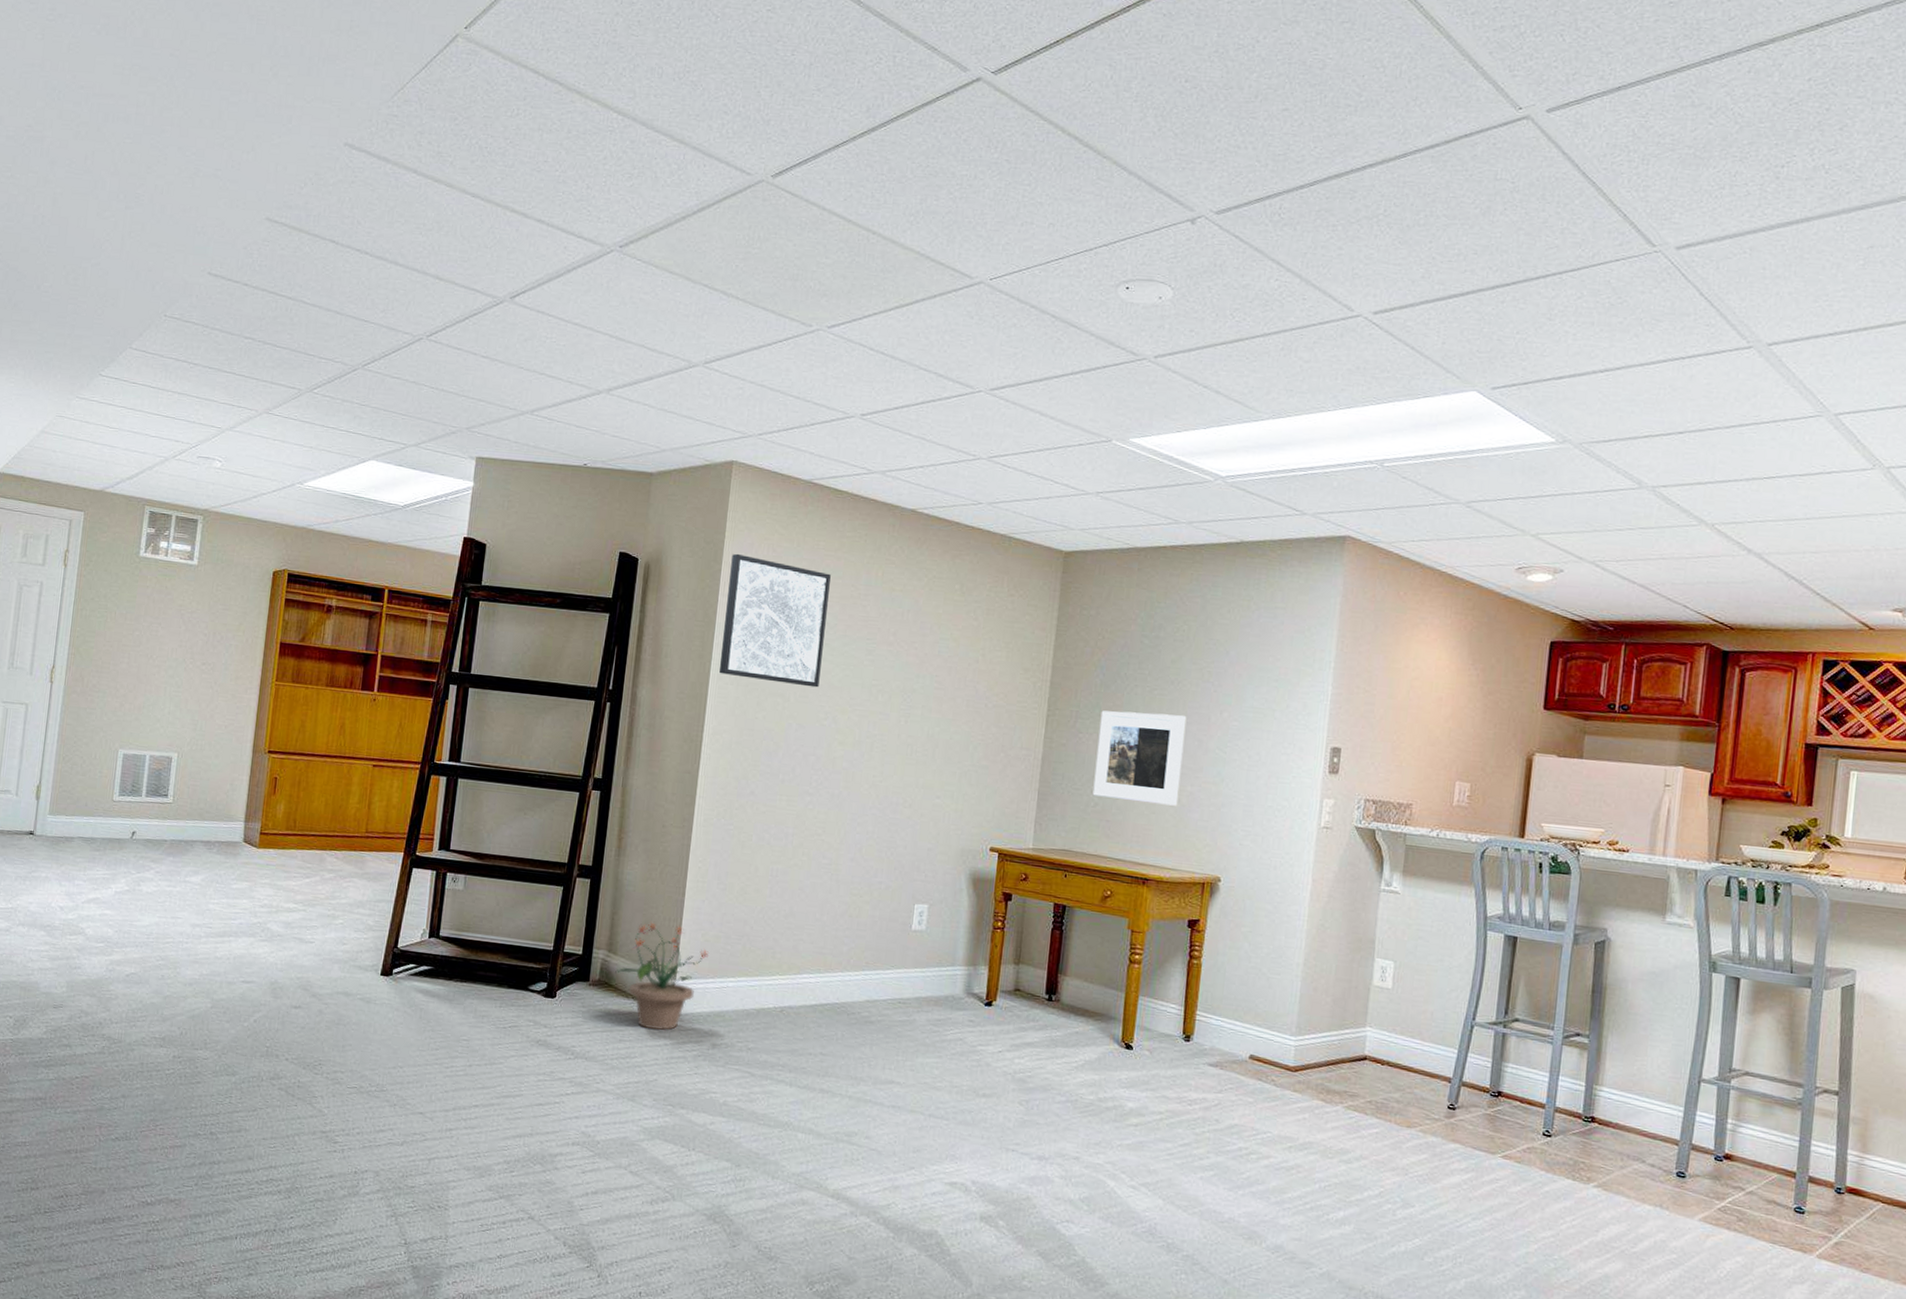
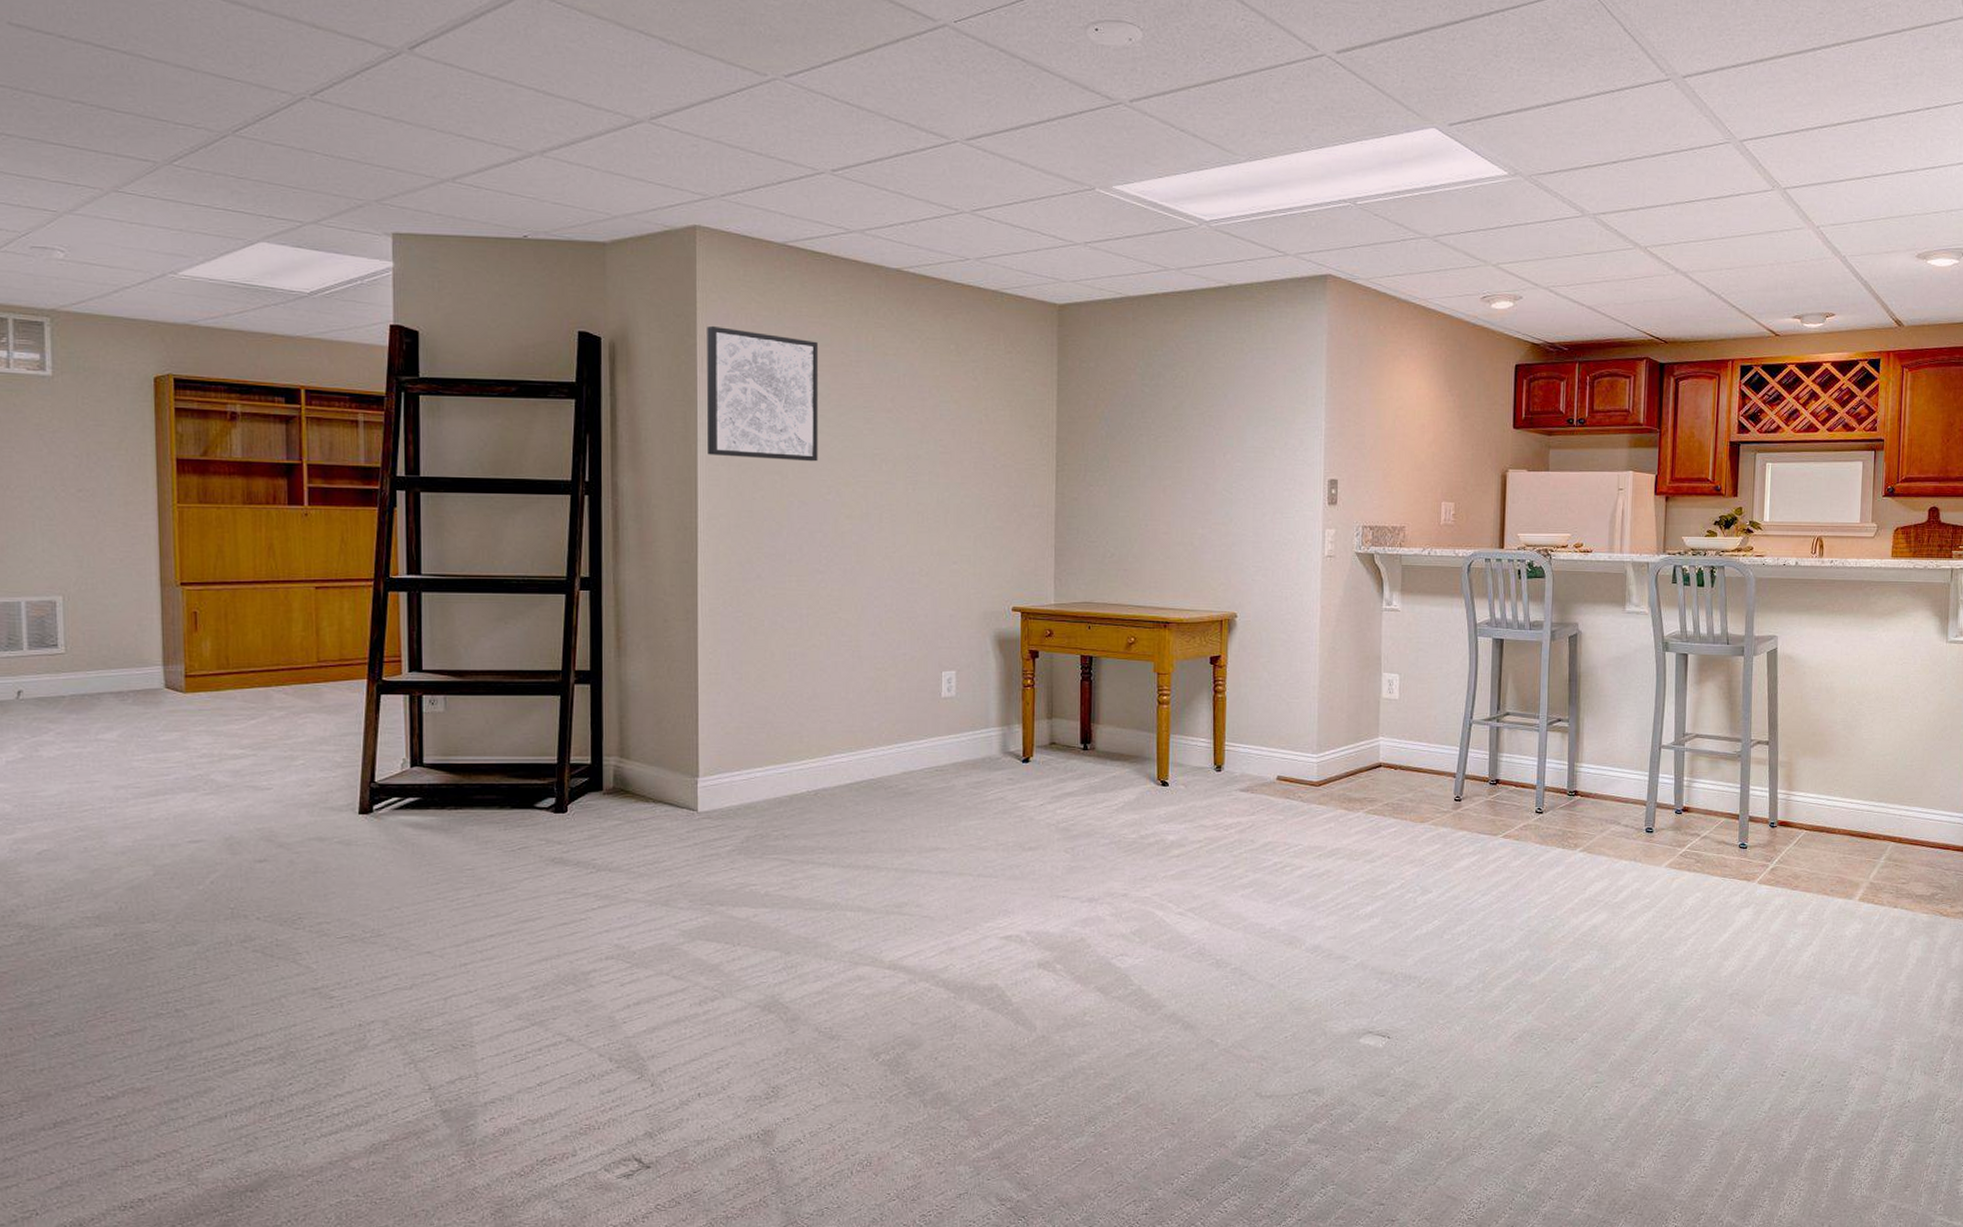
potted plant: present [615,922,709,1030] -> none [631,721,732,830]
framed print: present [1092,710,1187,806] -> none [1108,460,1192,549]

